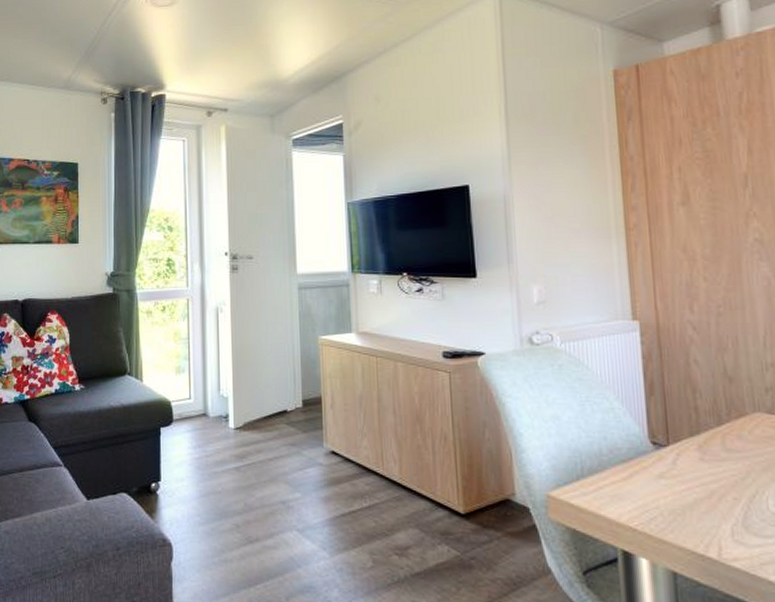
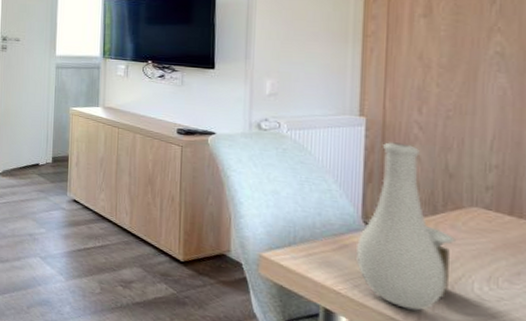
vase: none [647,347,745,540] -> present [356,142,456,311]

